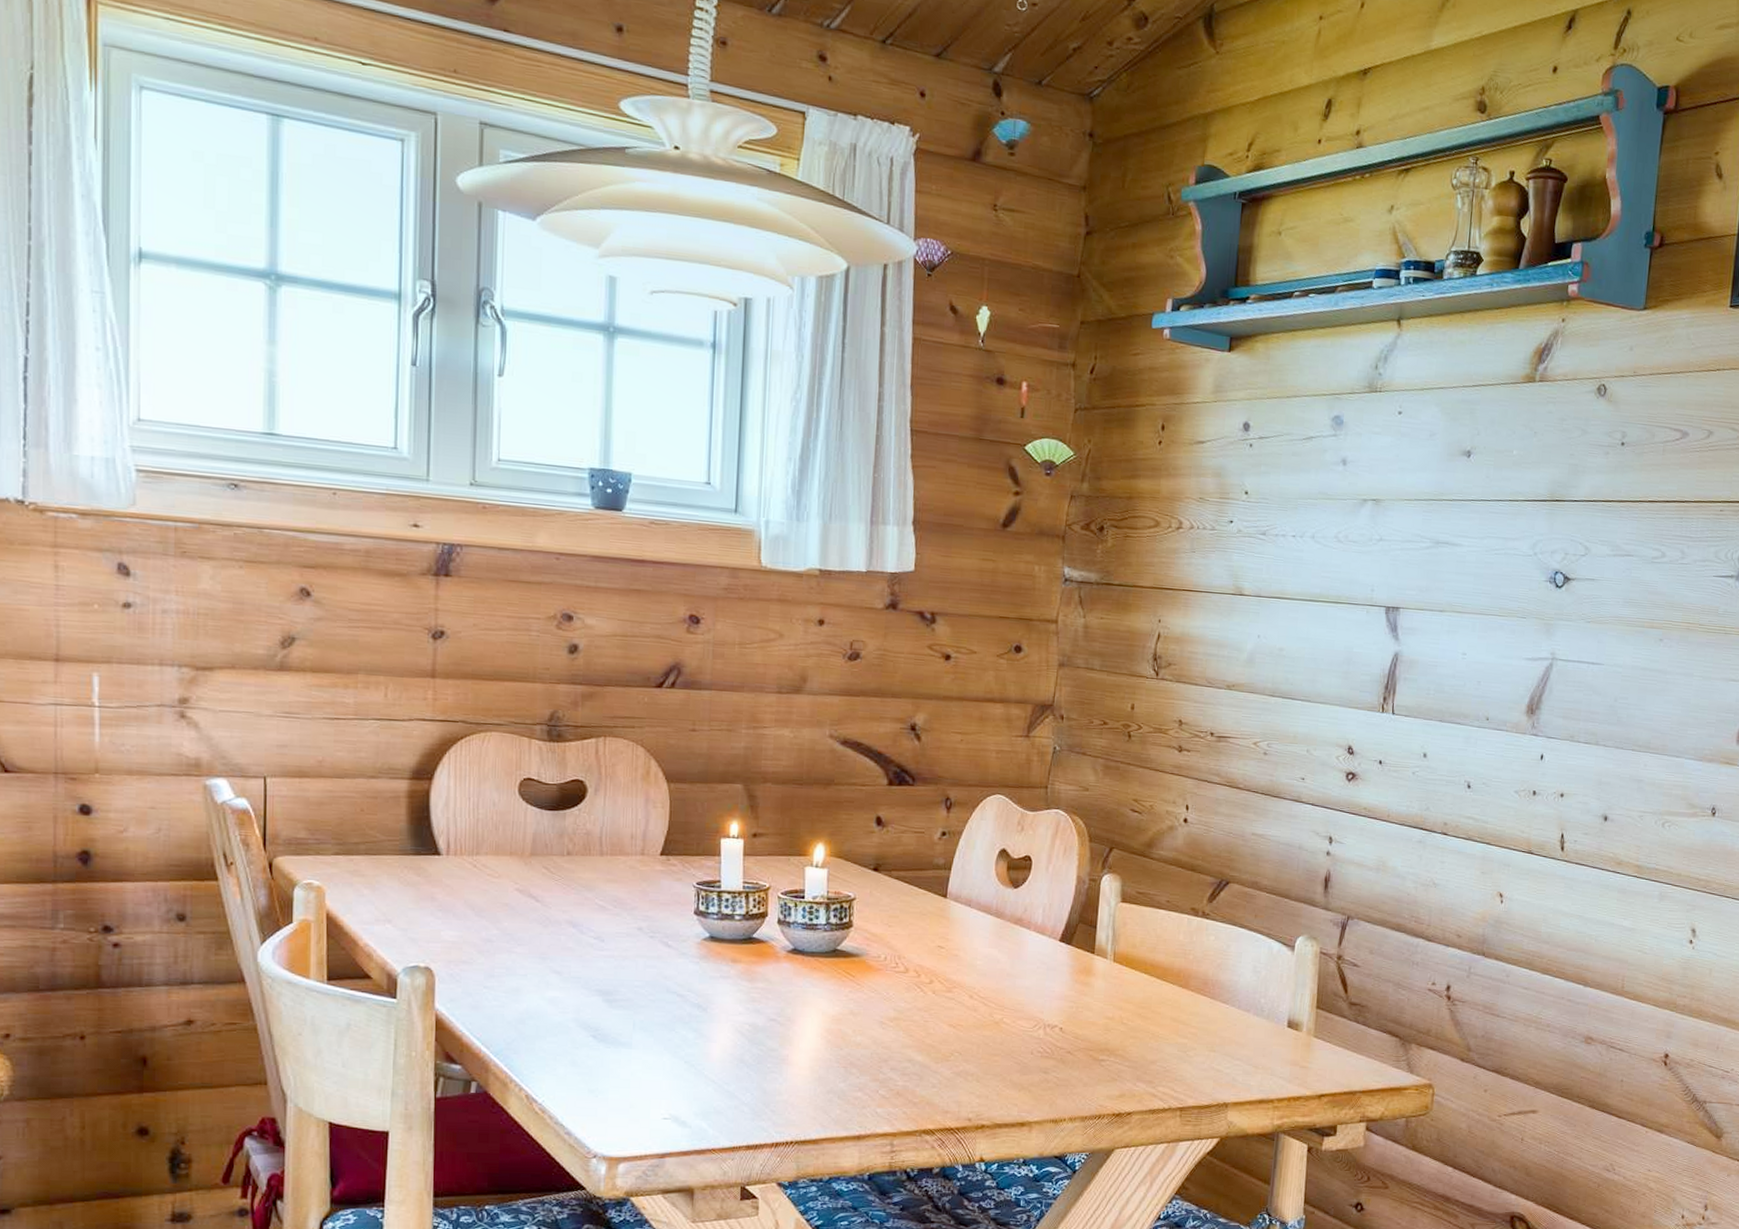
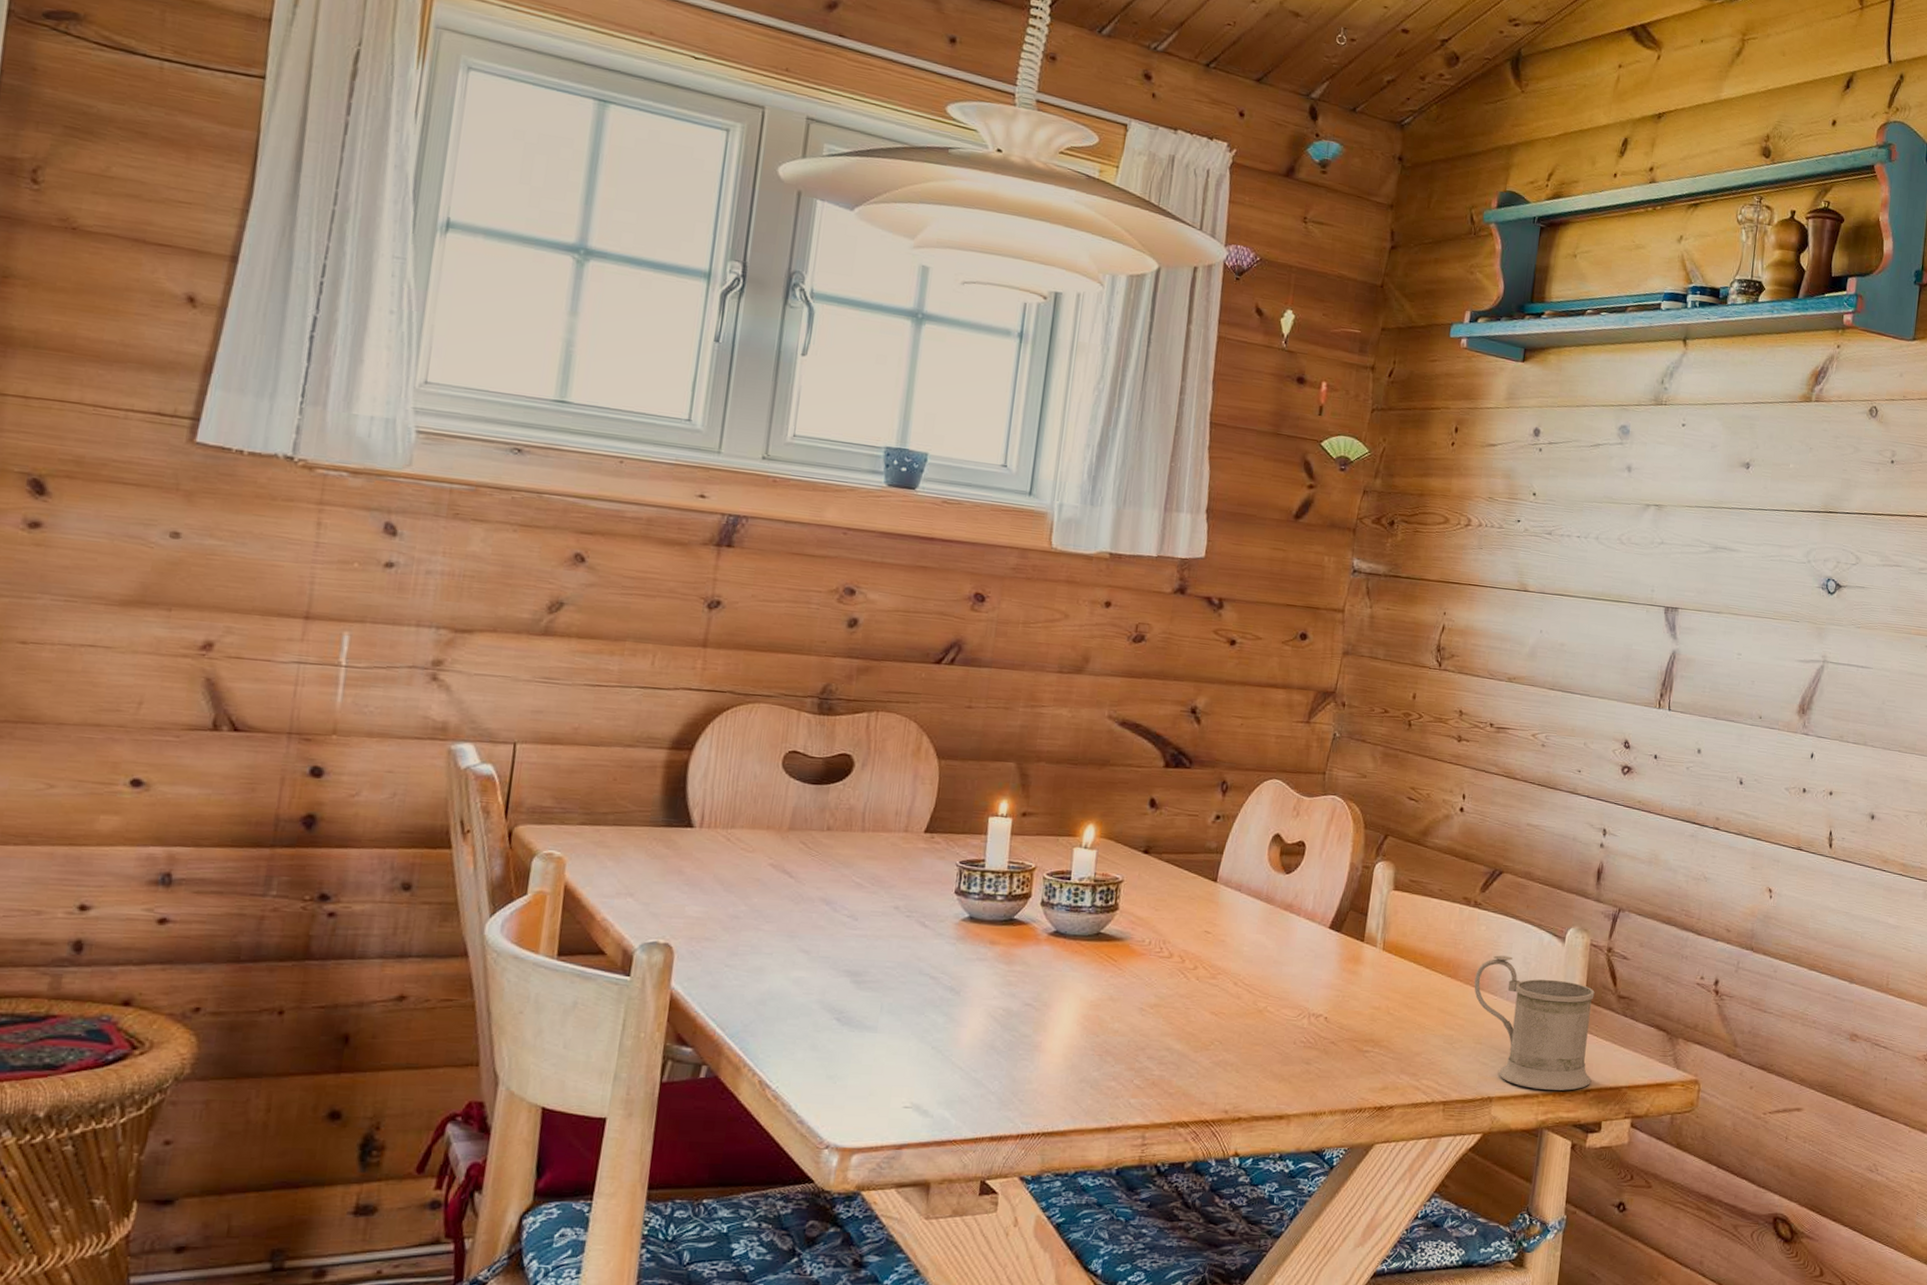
mug: none [1205,964,1326,1096] -> present [1474,955,1595,1091]

